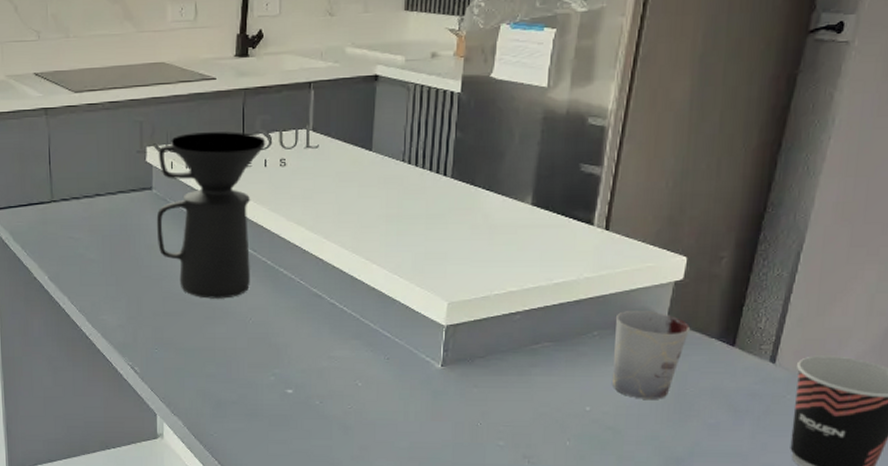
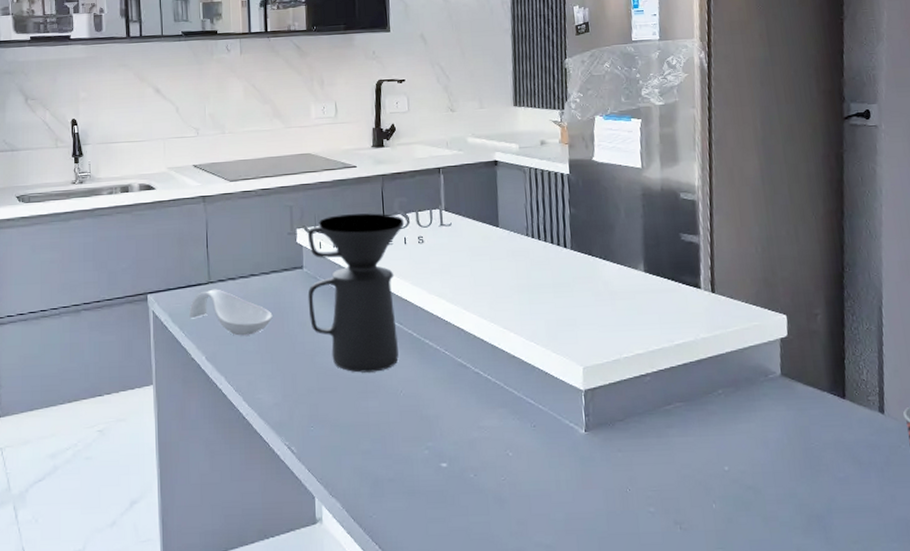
spoon rest: none [31,208,119,257] -> present [189,289,273,336]
cup: present [613,311,690,399] -> none [736,367,803,456]

